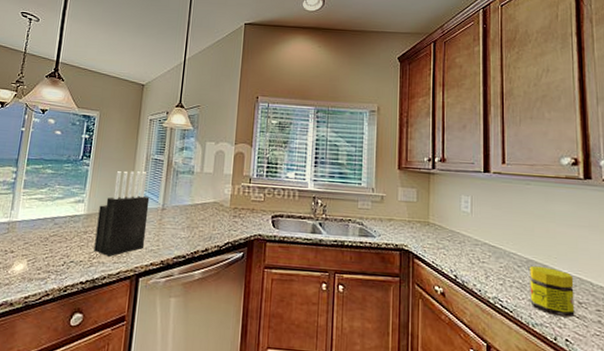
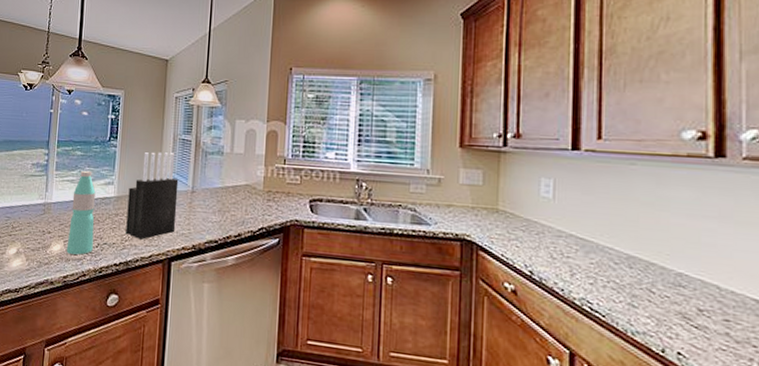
water bottle: none [29,188,65,274] -> present [66,170,96,255]
jar: present [530,265,575,318] -> none [630,263,693,327]

